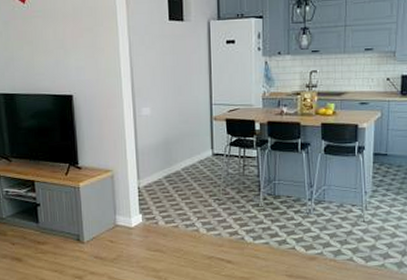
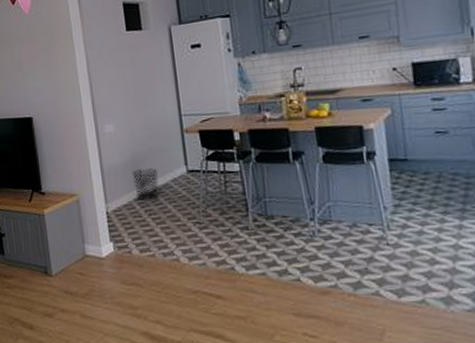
waste bin: none [163,150,187,179] -> present [131,168,160,202]

